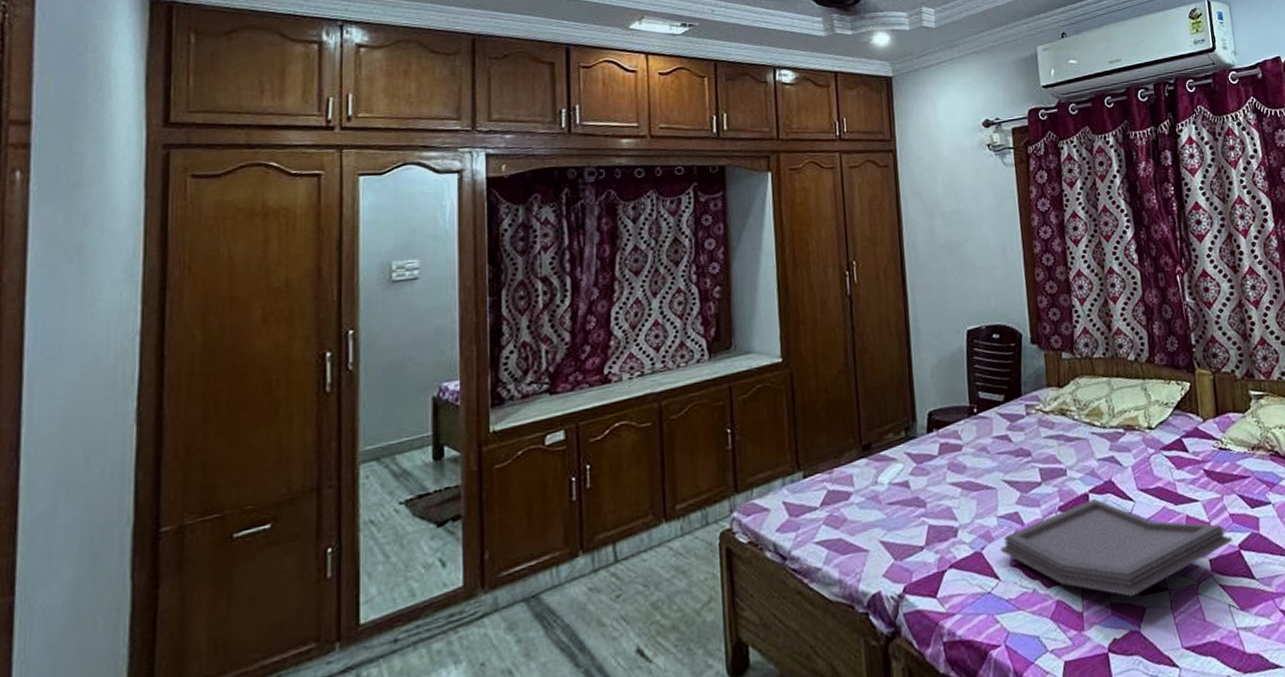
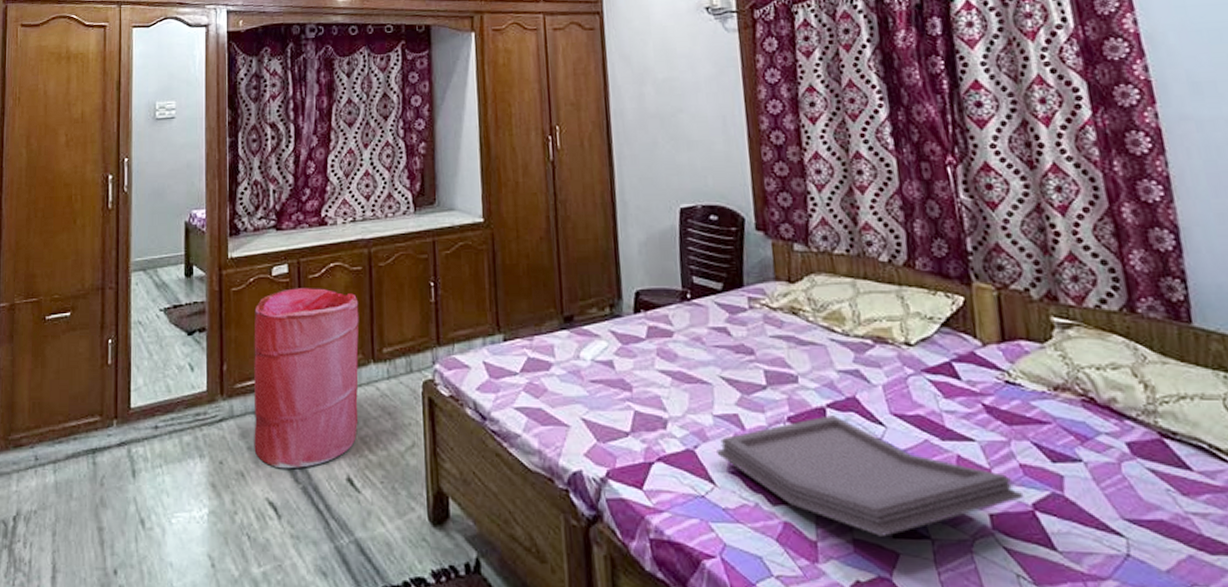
laundry hamper: none [523,451,649,656] -> present [254,288,359,469]

